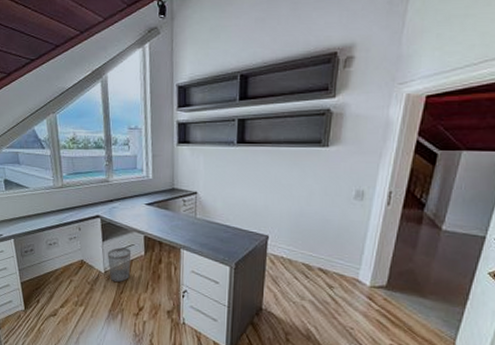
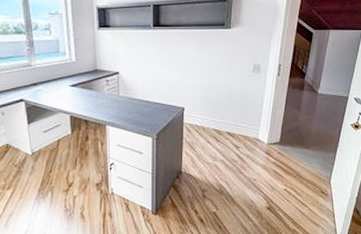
wastebasket: present [107,247,132,282] -> none [33,128,58,162]

